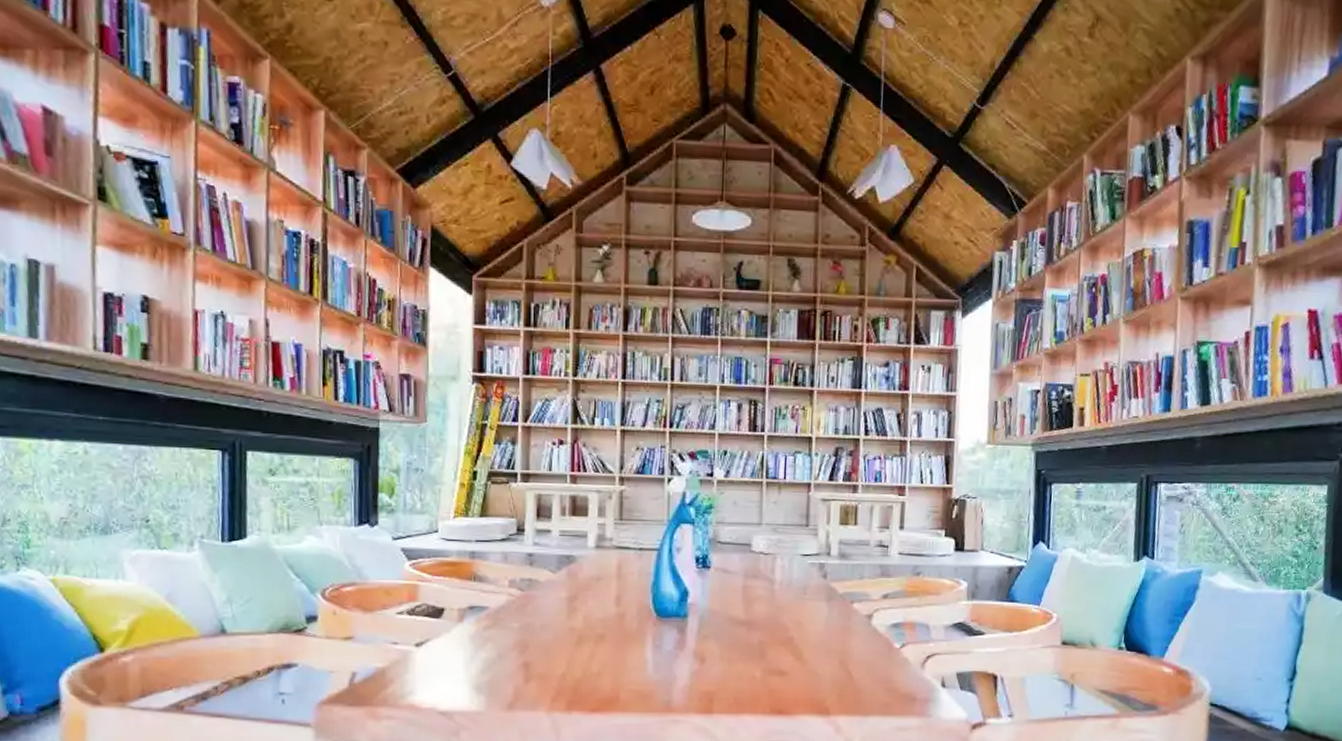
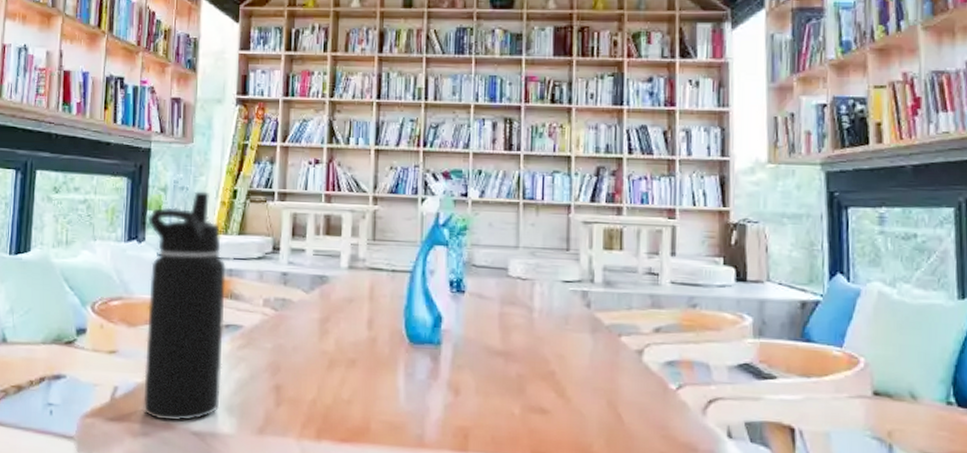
water bottle: none [379,473,469,702] -> present [143,191,226,422]

